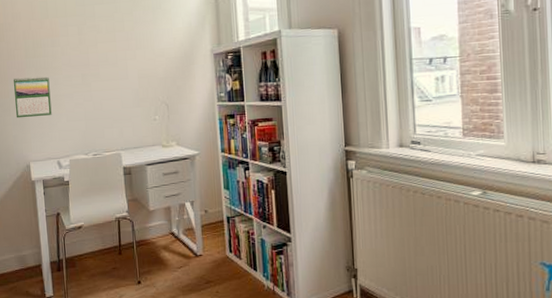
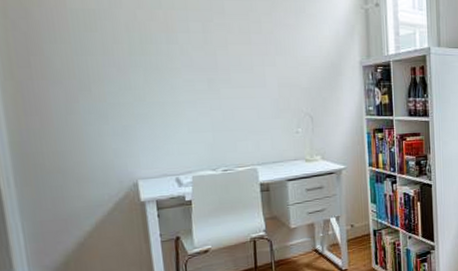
calendar: present [14,76,52,119] -> none [112,78,168,128]

